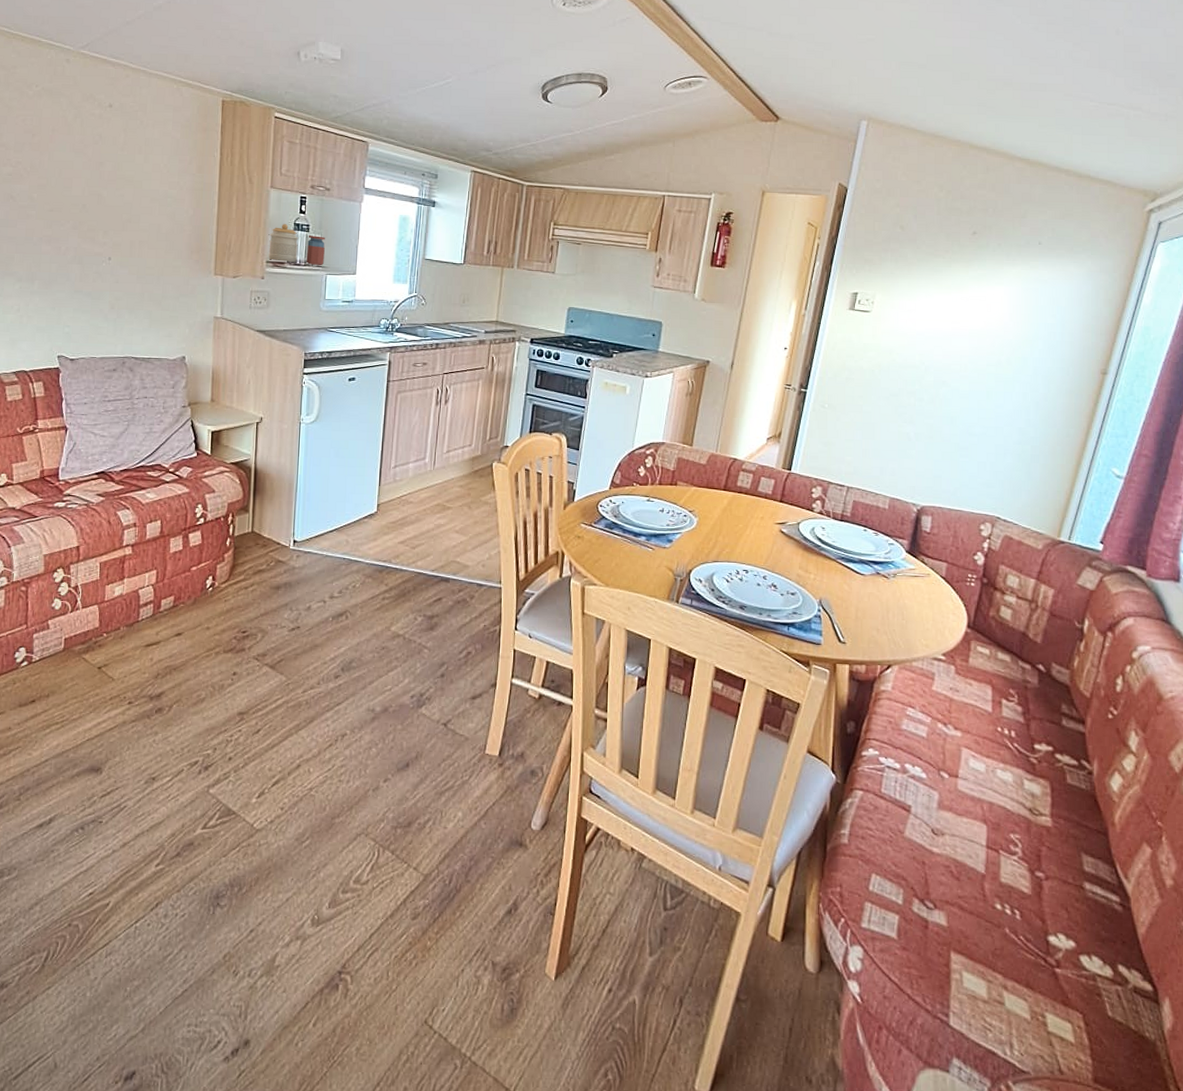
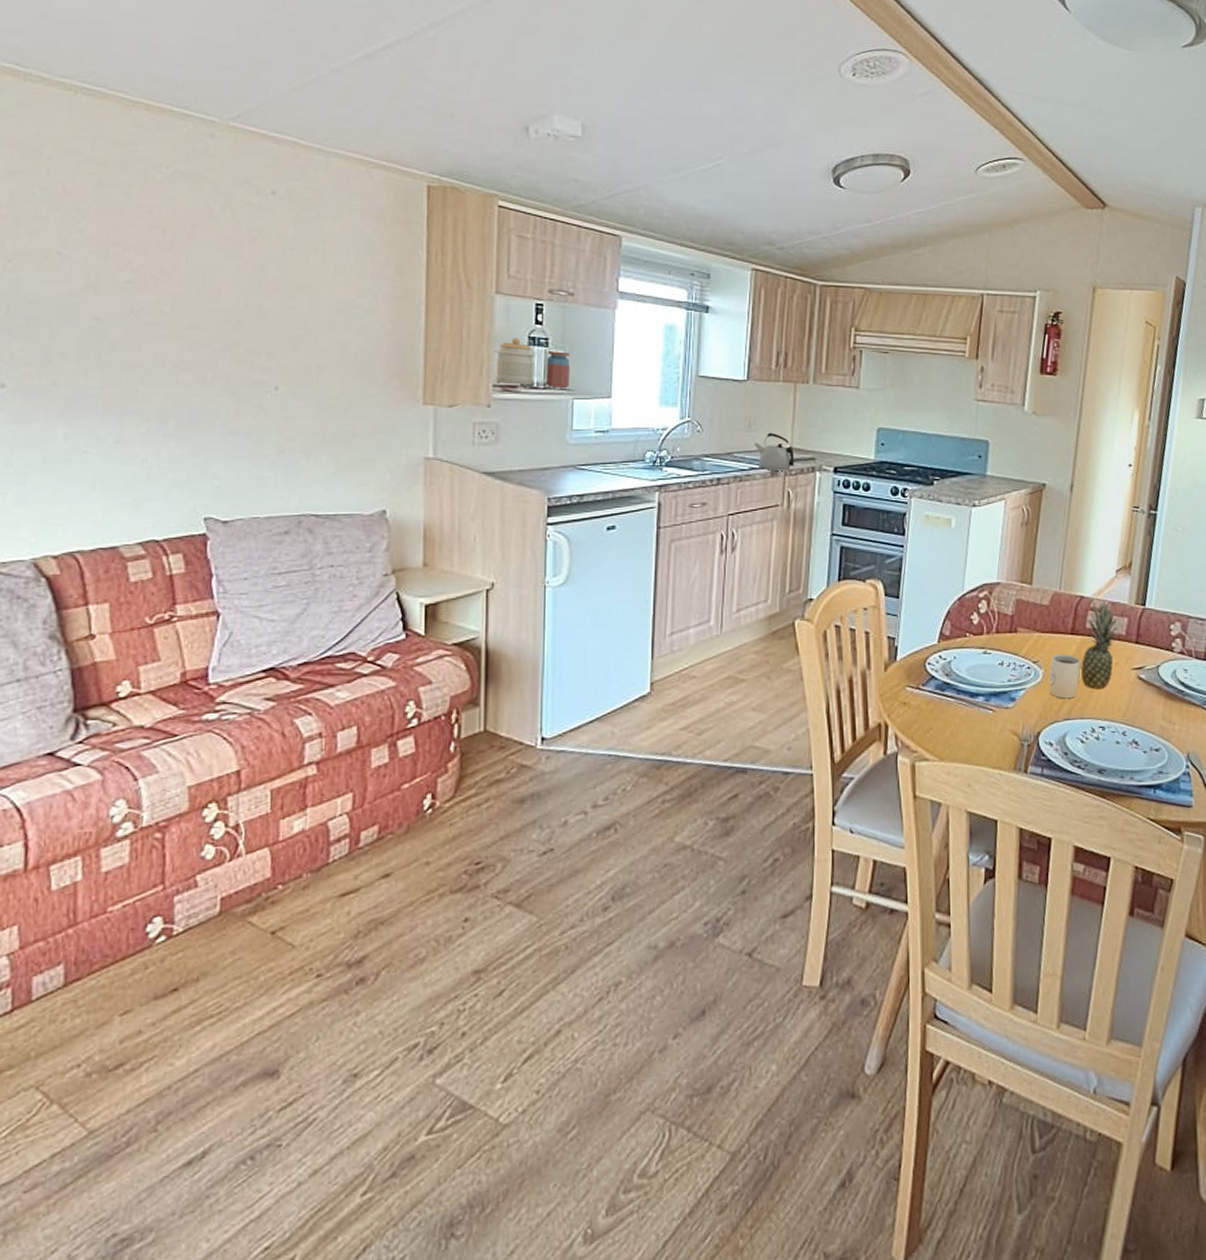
kettle: none [466,307,499,340] -> present [754,432,795,472]
mug: none [701,506,731,544] -> present [1048,654,1081,699]
fruit: none [730,462,766,539] -> present [1081,600,1119,690]

